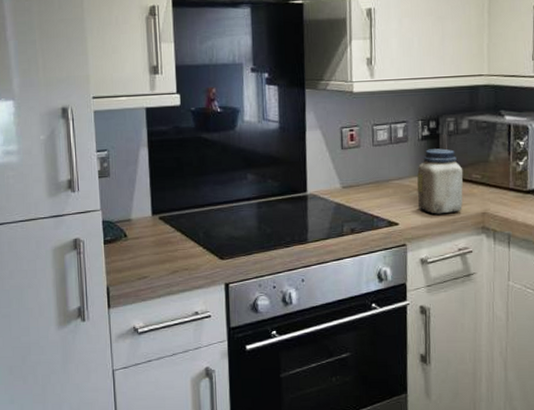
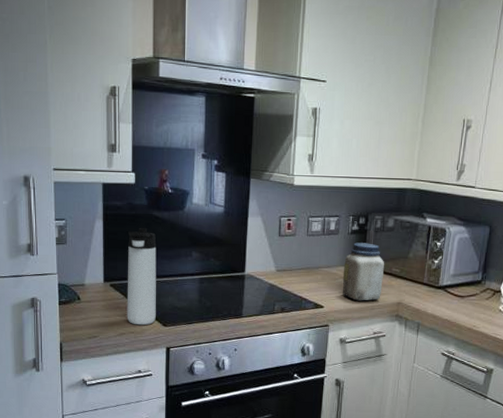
thermos bottle: none [176,151,211,261] -> present [127,227,157,326]

